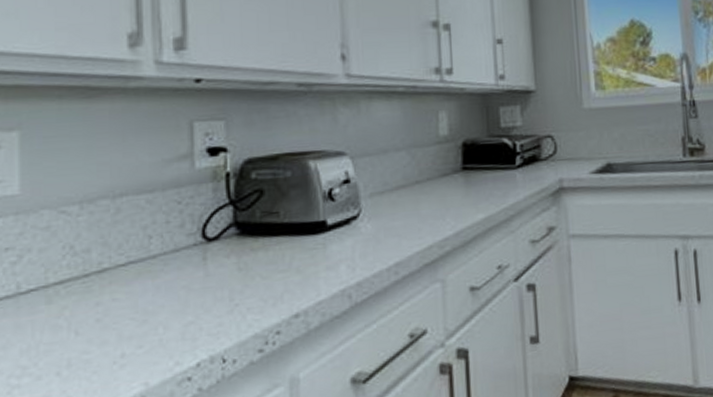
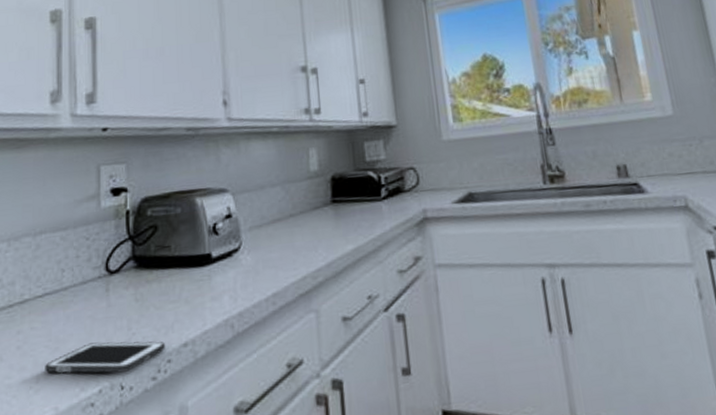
cell phone: none [131,312,273,347] -> present [45,341,165,374]

